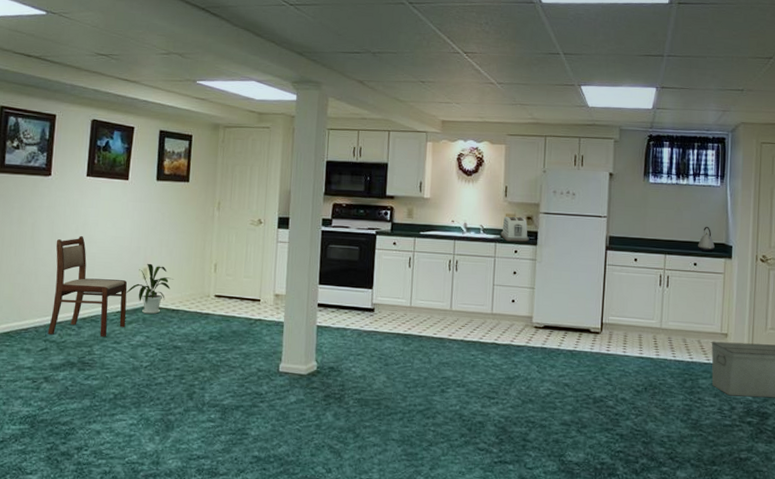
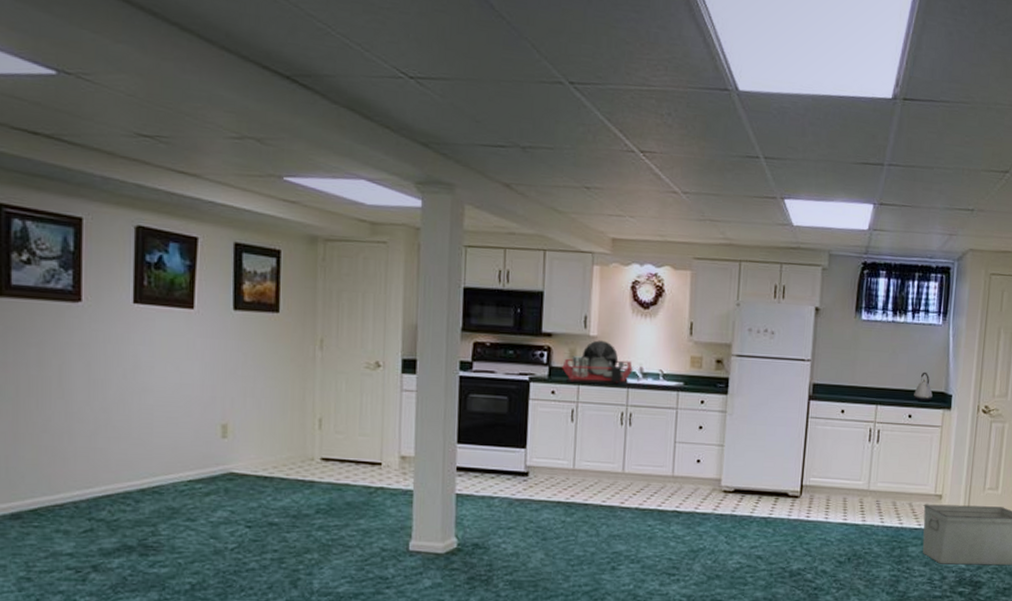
dining chair: present [47,236,128,337] -> none [92,383,202,514]
house plant: present [126,263,173,315] -> none [199,418,264,484]
dish rack: none [402,201,459,238] -> present [562,340,634,385]
toaster: present [500,216,529,243] -> none [684,359,718,392]

